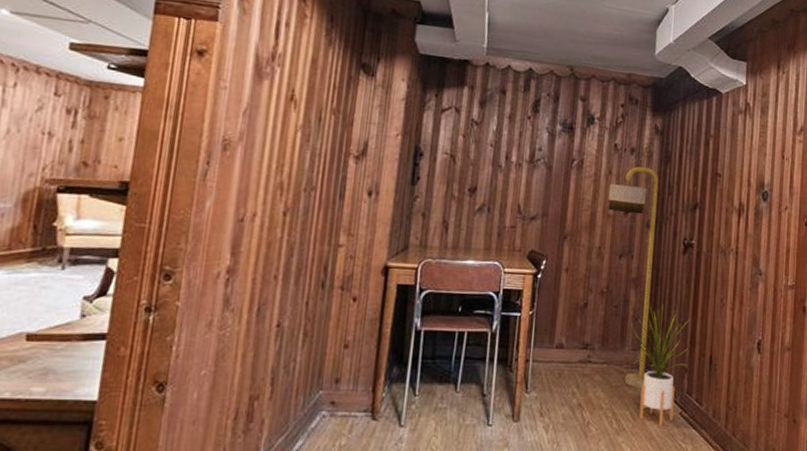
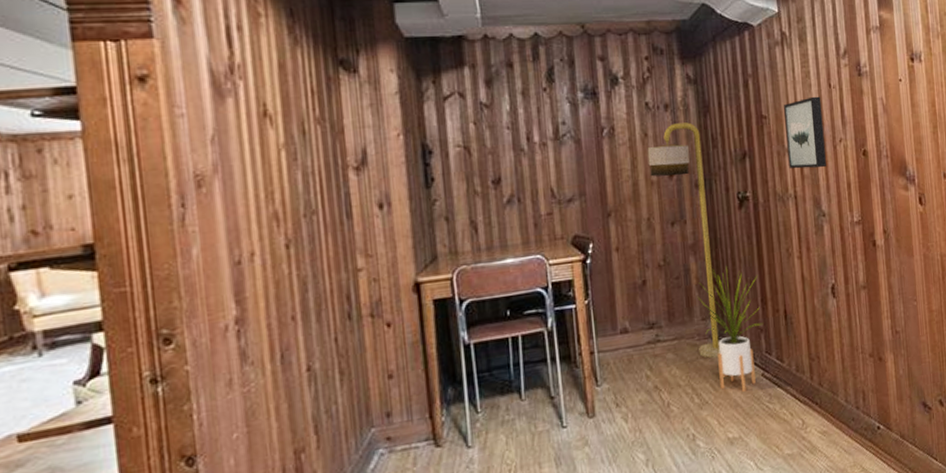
wall art: none [735,164,773,230] -> present [784,96,826,169]

